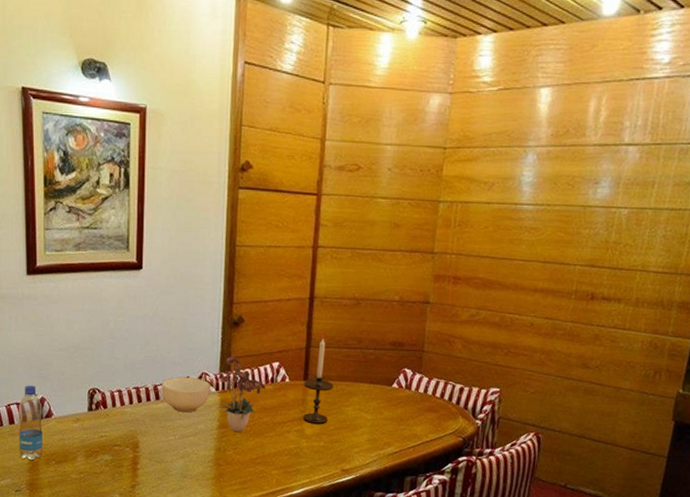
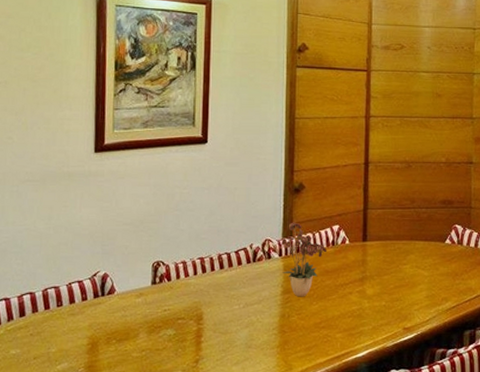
bottle: present [18,385,43,460] -> none [78,262,105,341]
bowl: present [161,376,211,413] -> none [226,244,274,280]
candlestick: present [303,331,333,425] -> none [363,193,391,284]

